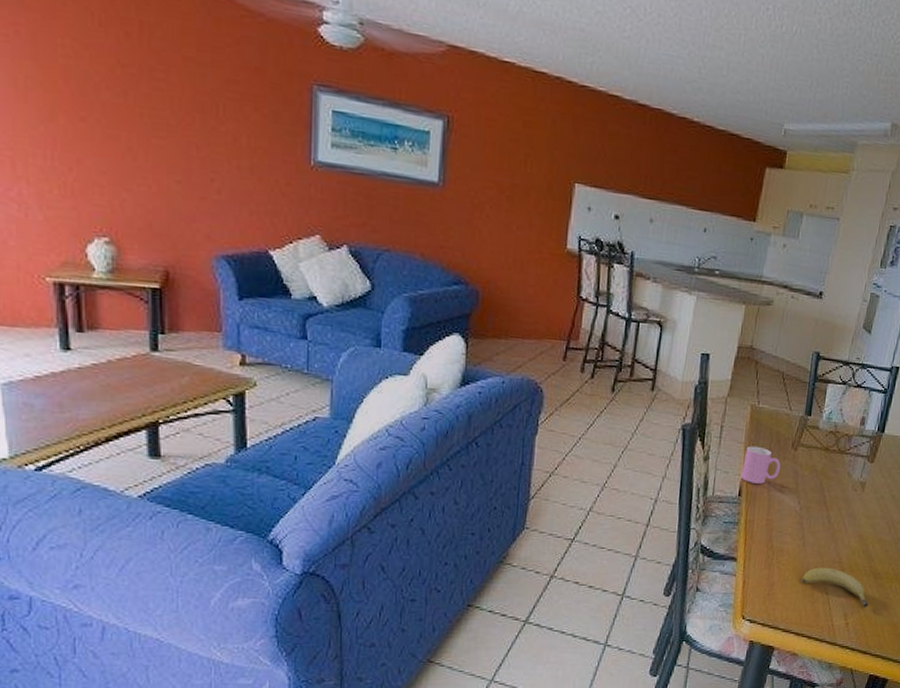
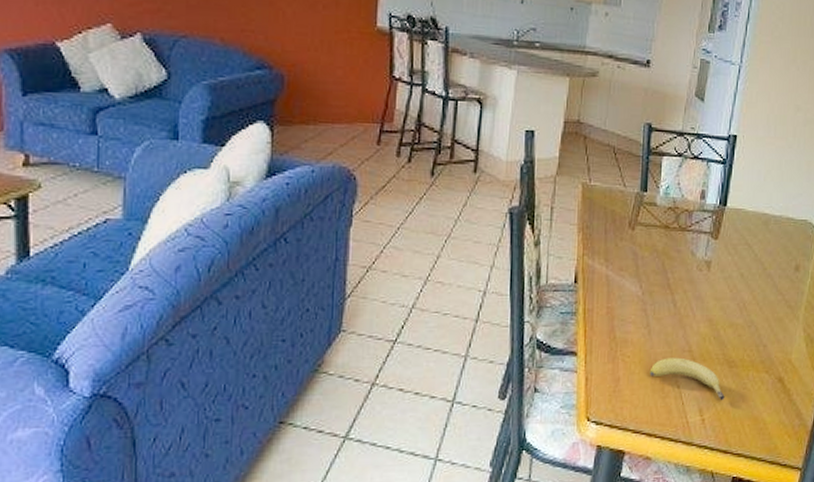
cup: present [740,446,781,484] -> none [575,227,619,268]

